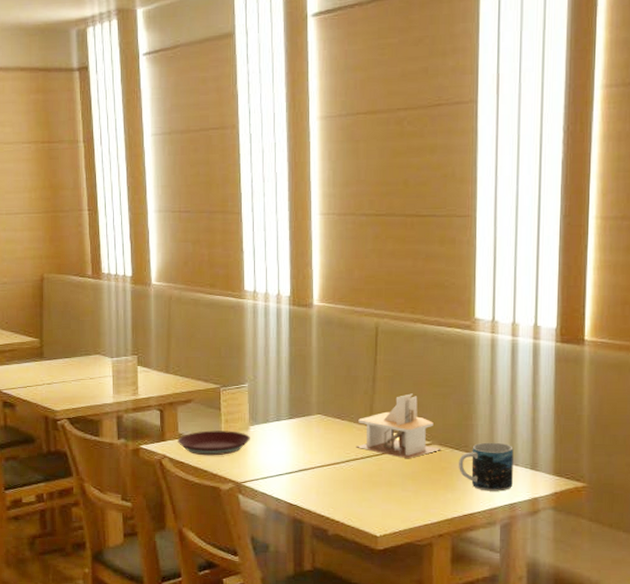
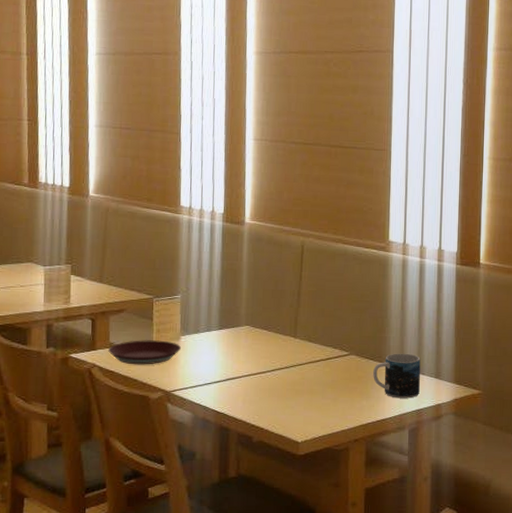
napkin holder: present [356,393,442,459] -> none [281,307,358,369]

